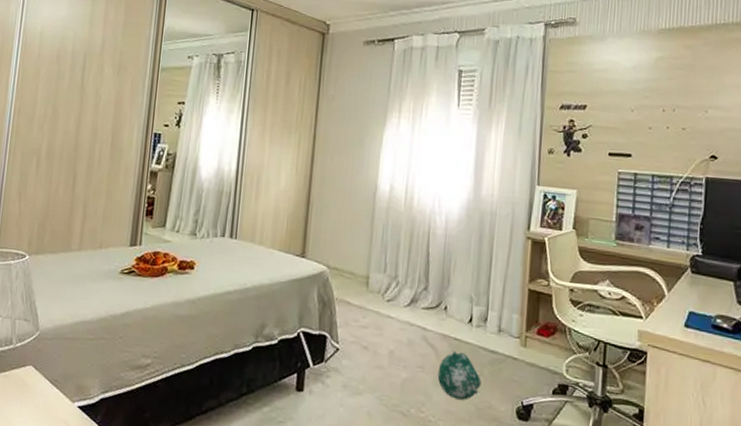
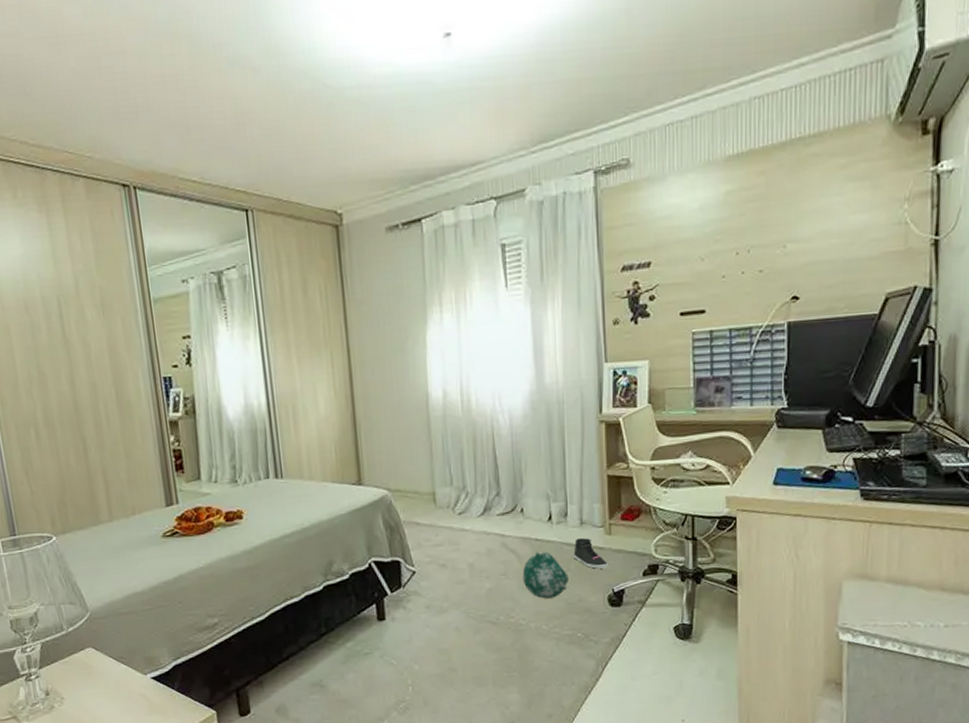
sneaker: none [488,344,521,379] -> present [573,537,609,569]

